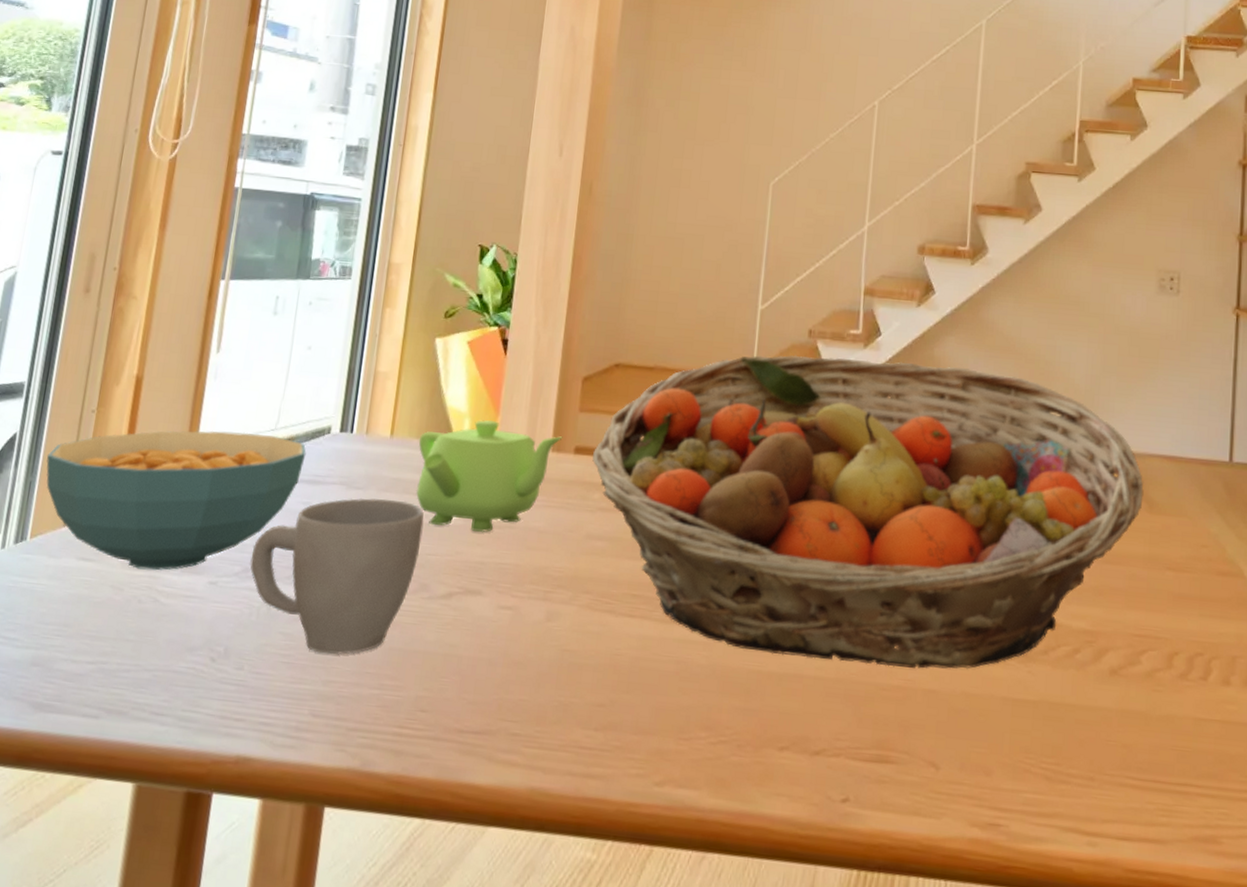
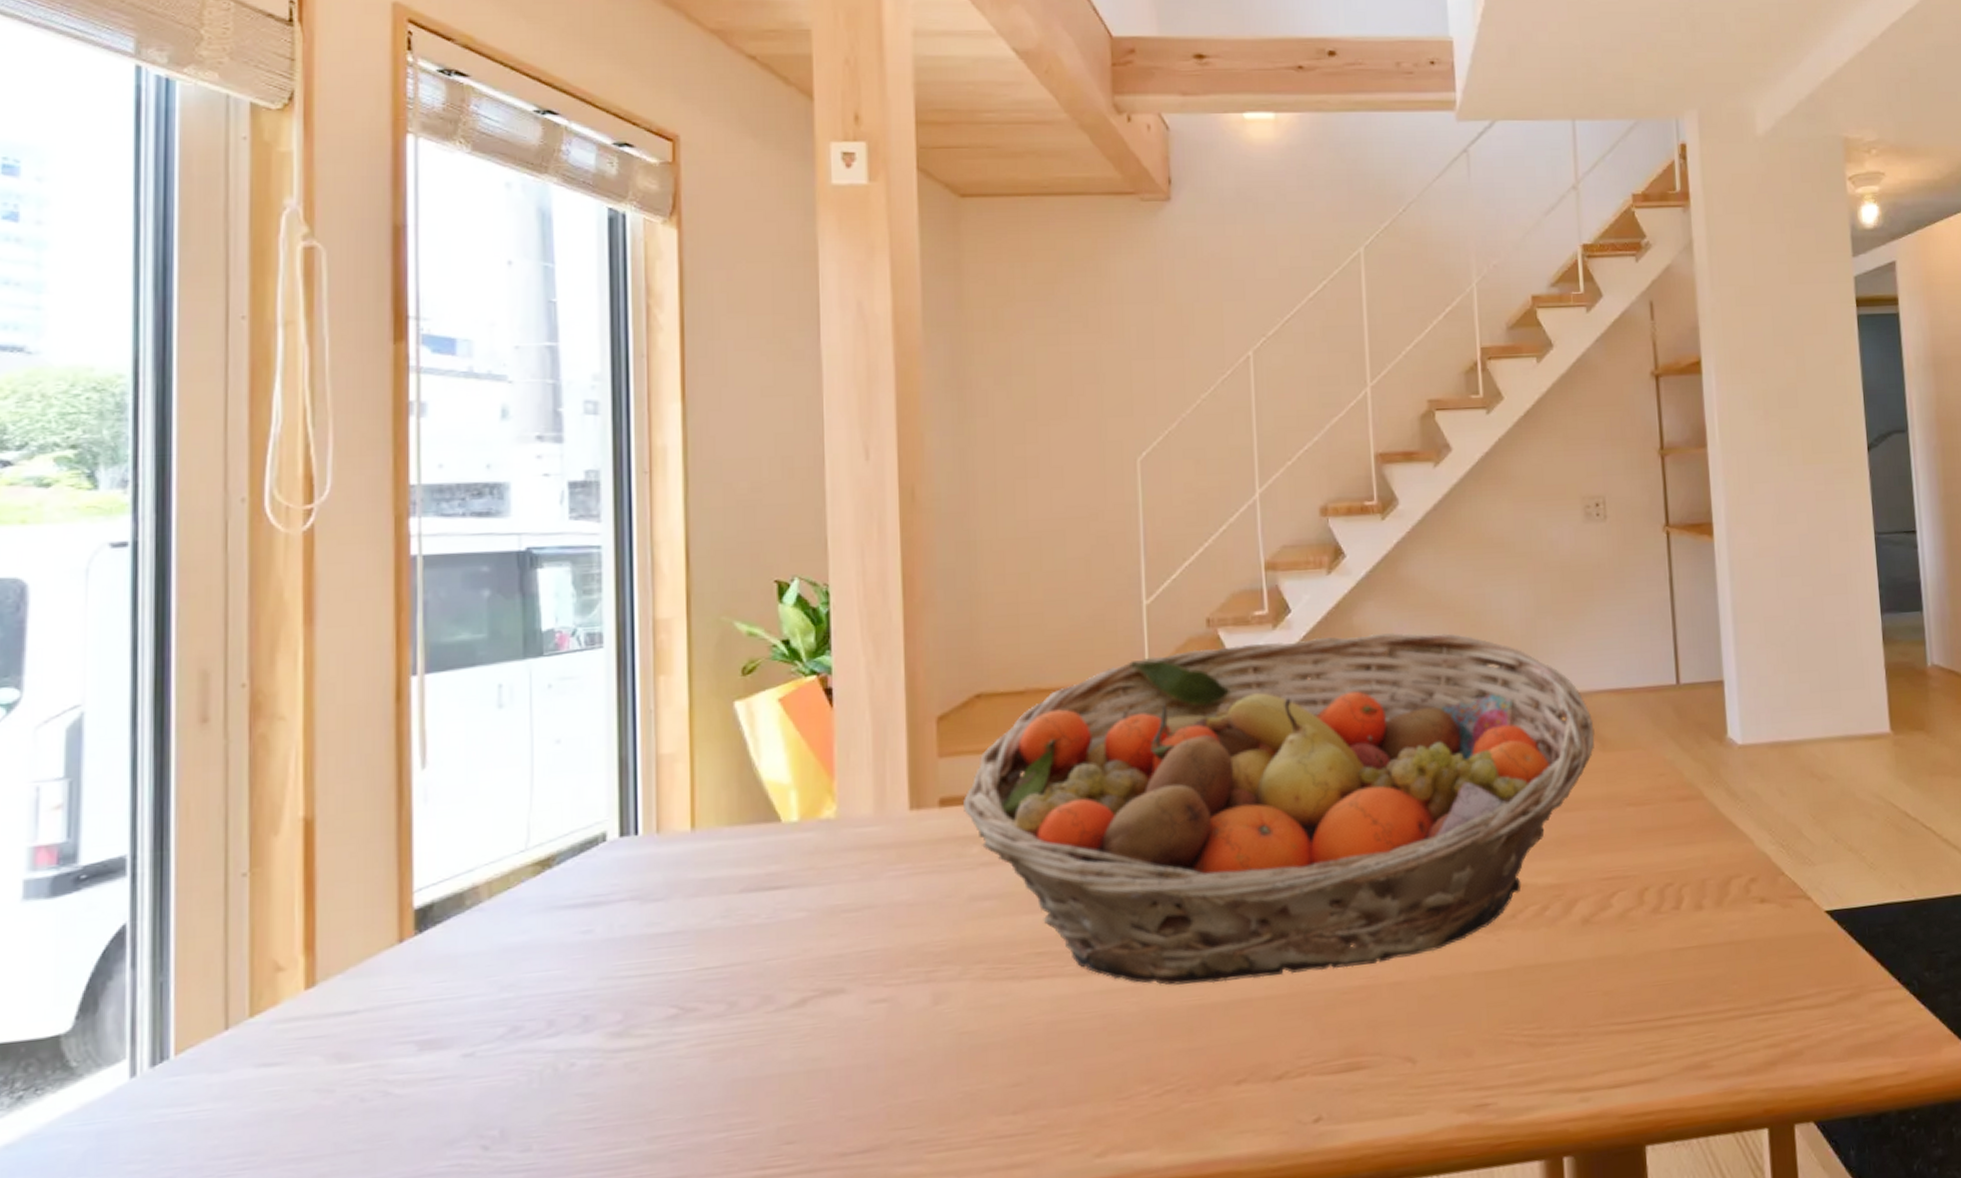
cereal bowl: present [46,430,306,571] -> none [180,857,576,1061]
mug: present [250,497,424,655] -> none [518,903,755,1108]
teapot: present [416,420,563,533] -> none [731,787,922,925]

